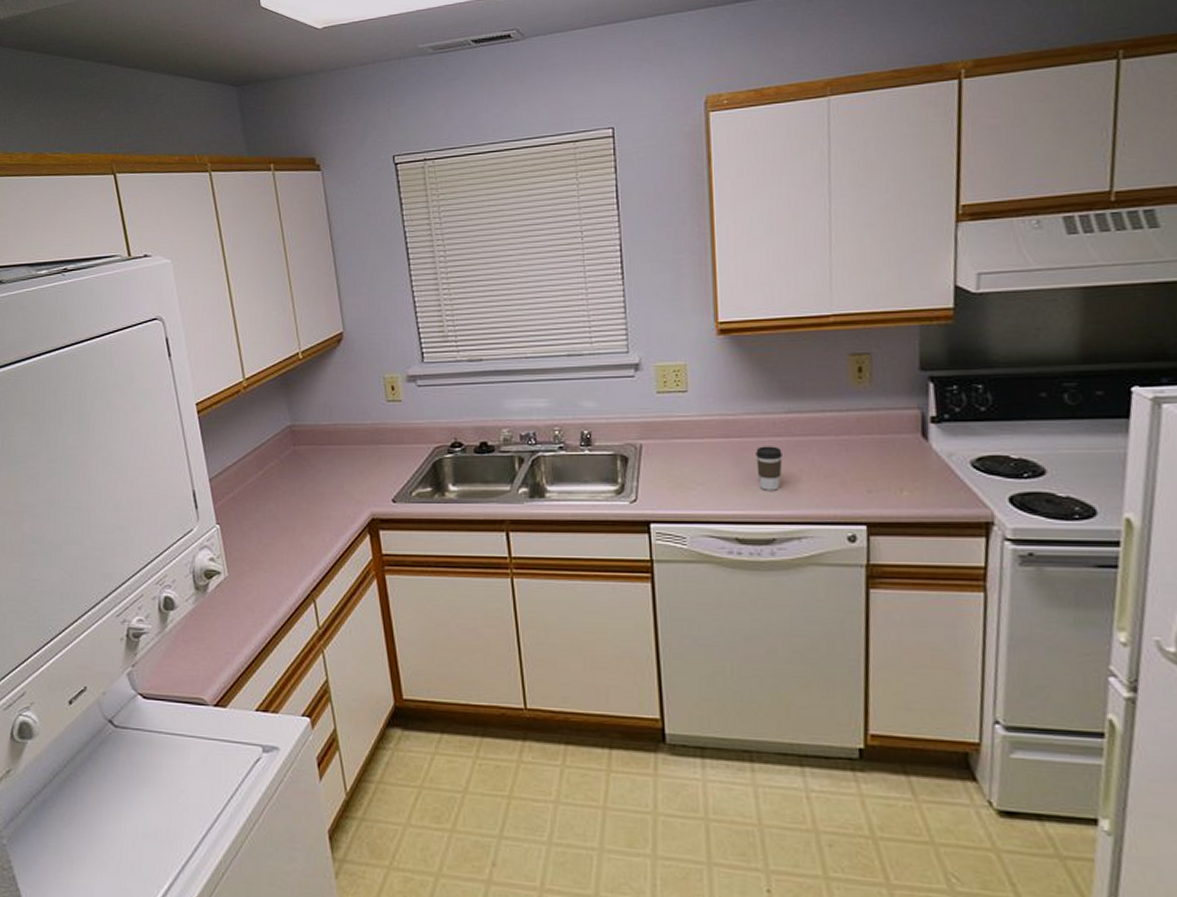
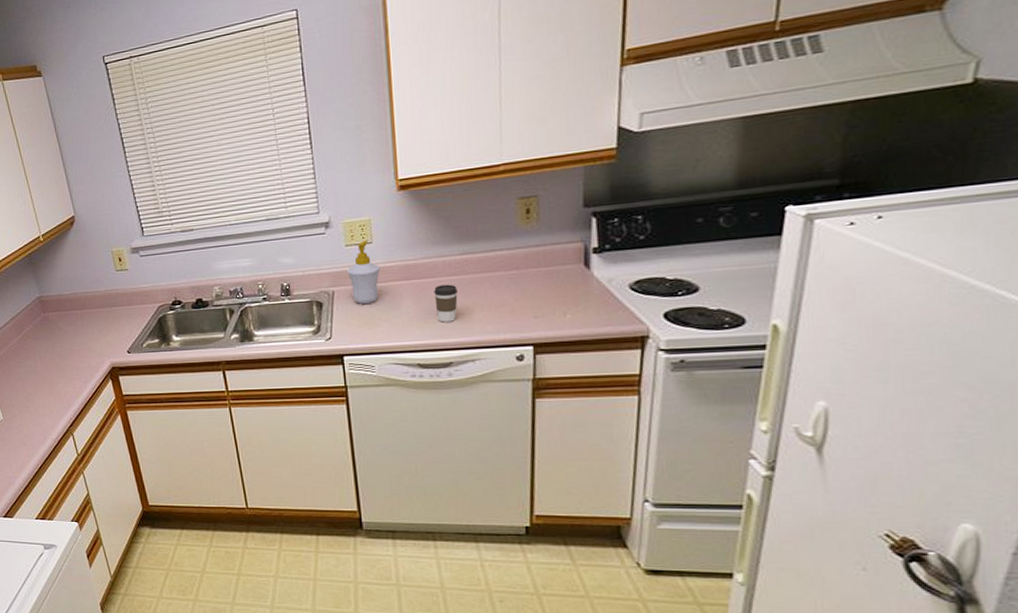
soap bottle: none [657,388,695,462] -> present [346,240,380,304]

